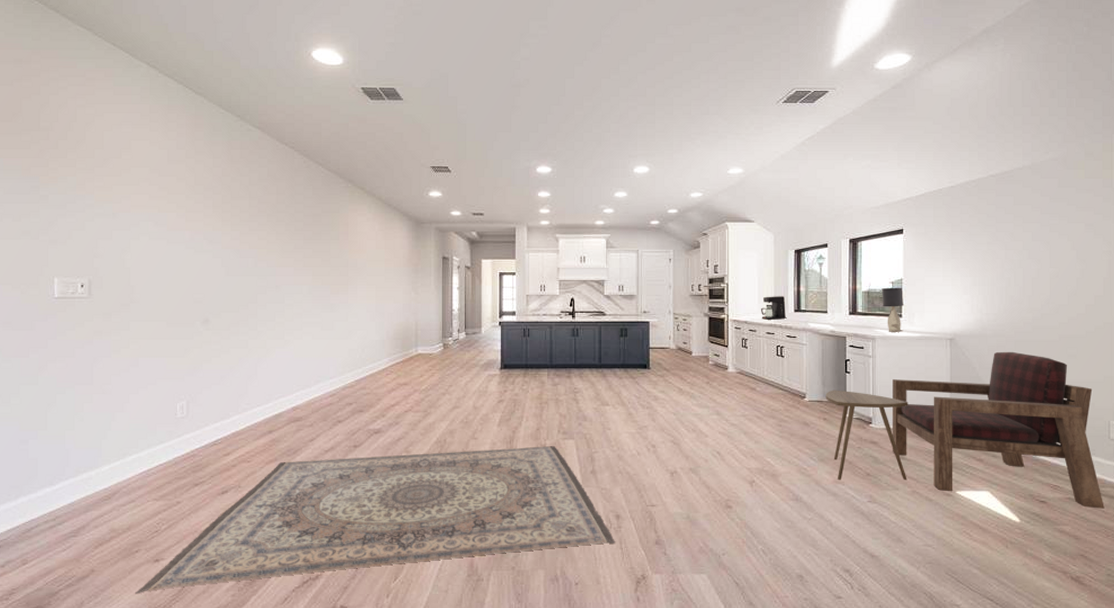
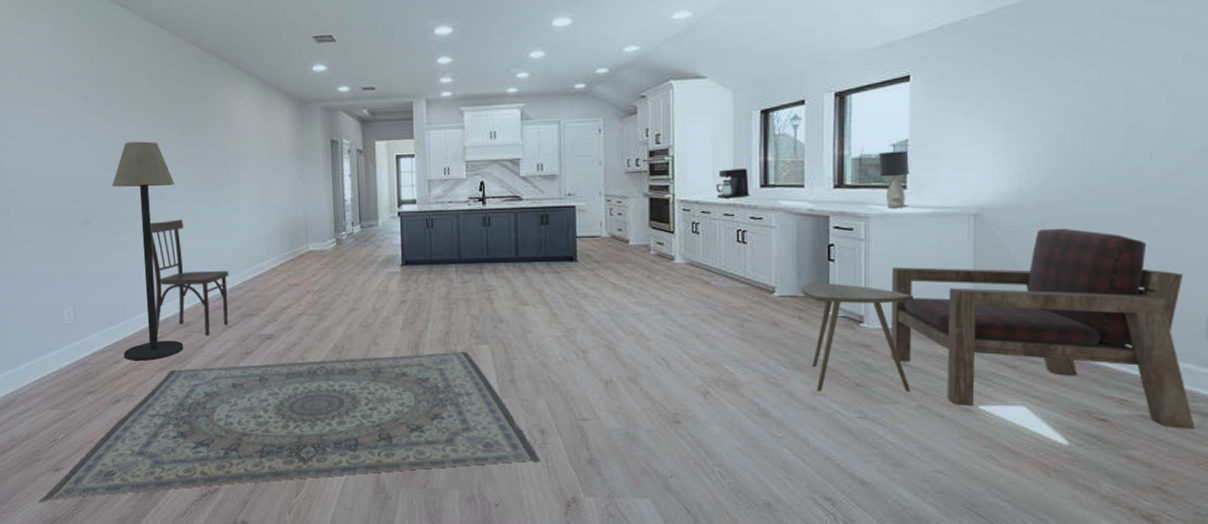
floor lamp: none [234,249,296,453] -> present [111,141,184,361]
dining chair: none [268,322,342,430] -> present [149,219,229,336]

